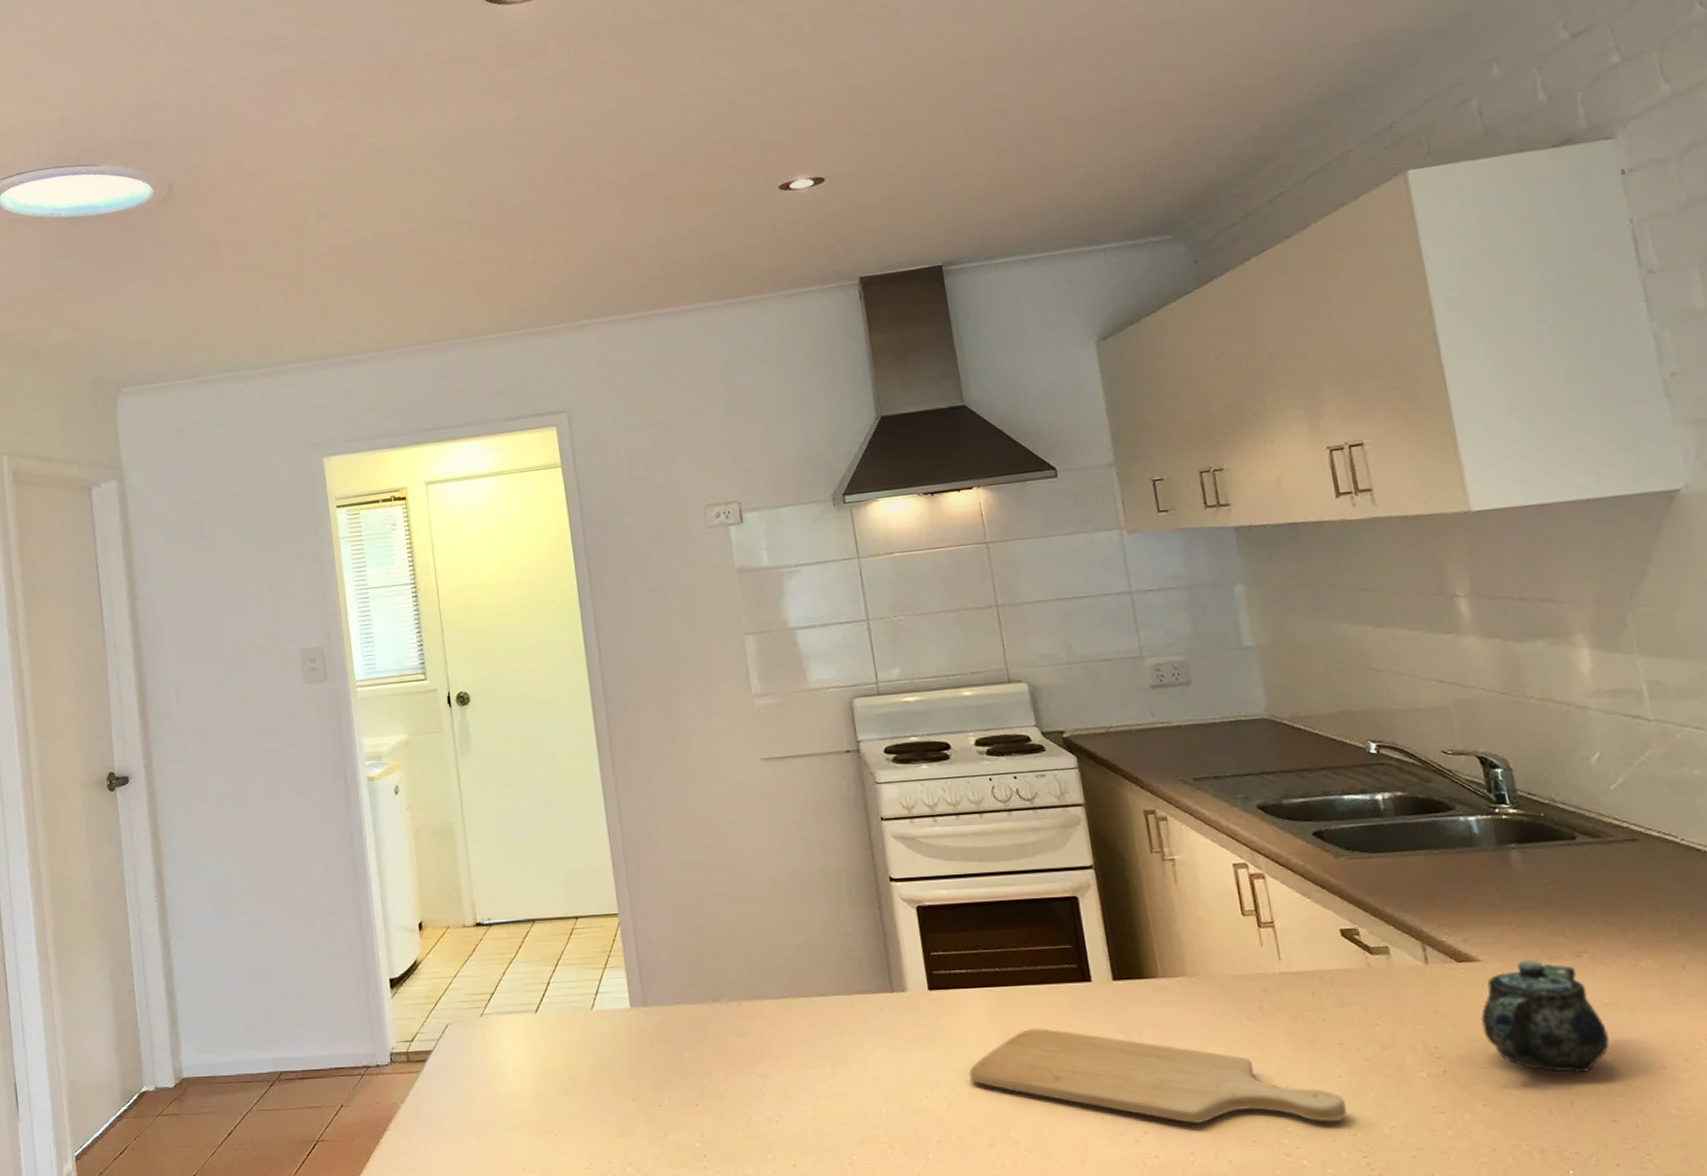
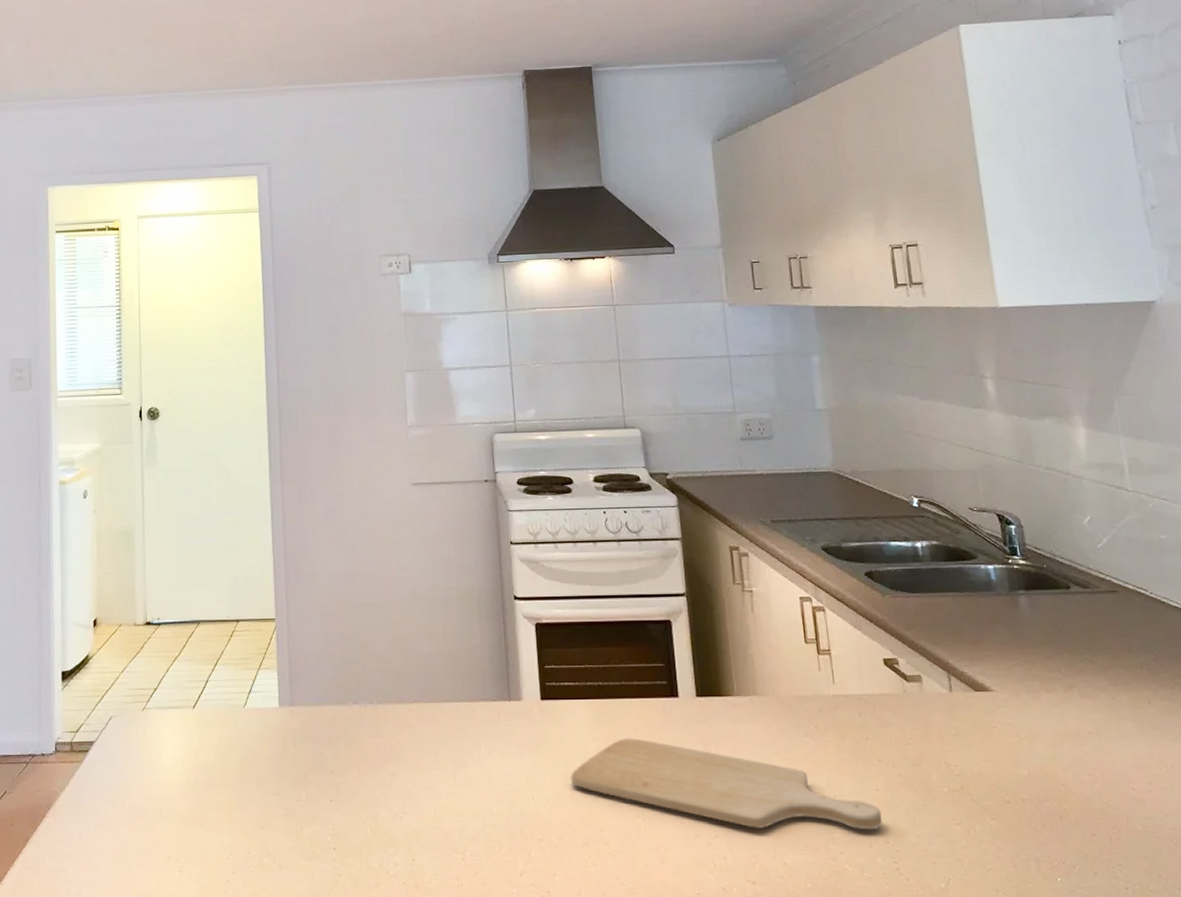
teapot: present [1481,960,1609,1072] -> none [992,692,1092,791]

